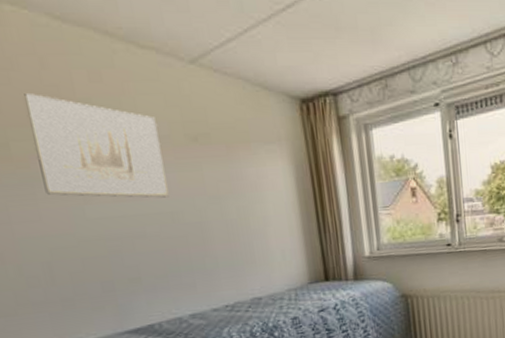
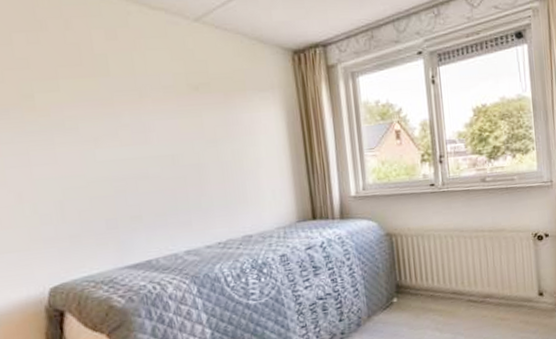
wall art: present [24,94,169,198] -> none [50,51,171,142]

